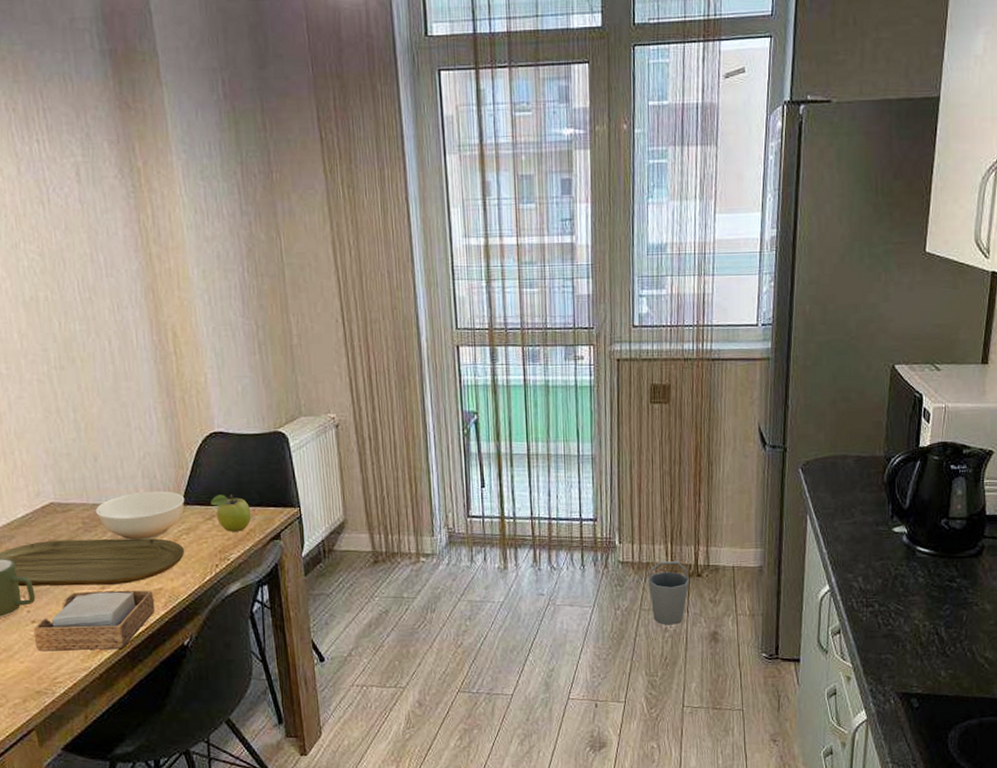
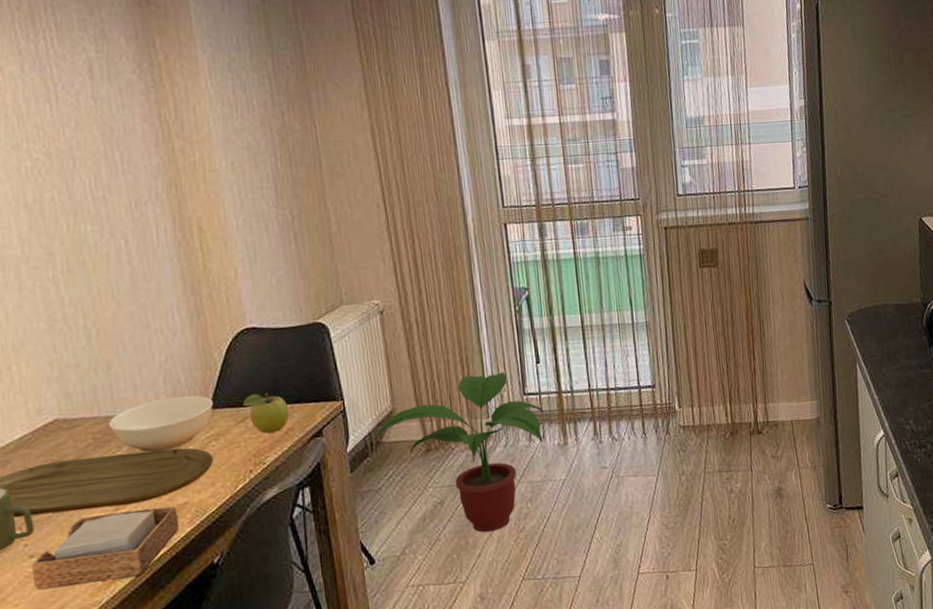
potted plant: none [326,493,485,644] -> present [373,371,543,533]
bucket: present [648,560,690,625] -> none [710,420,751,486]

